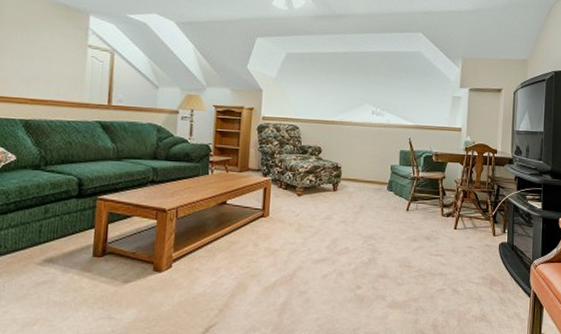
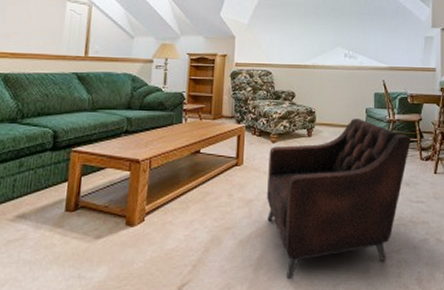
armchair: none [292,175,434,324] -> present [267,119,411,280]

